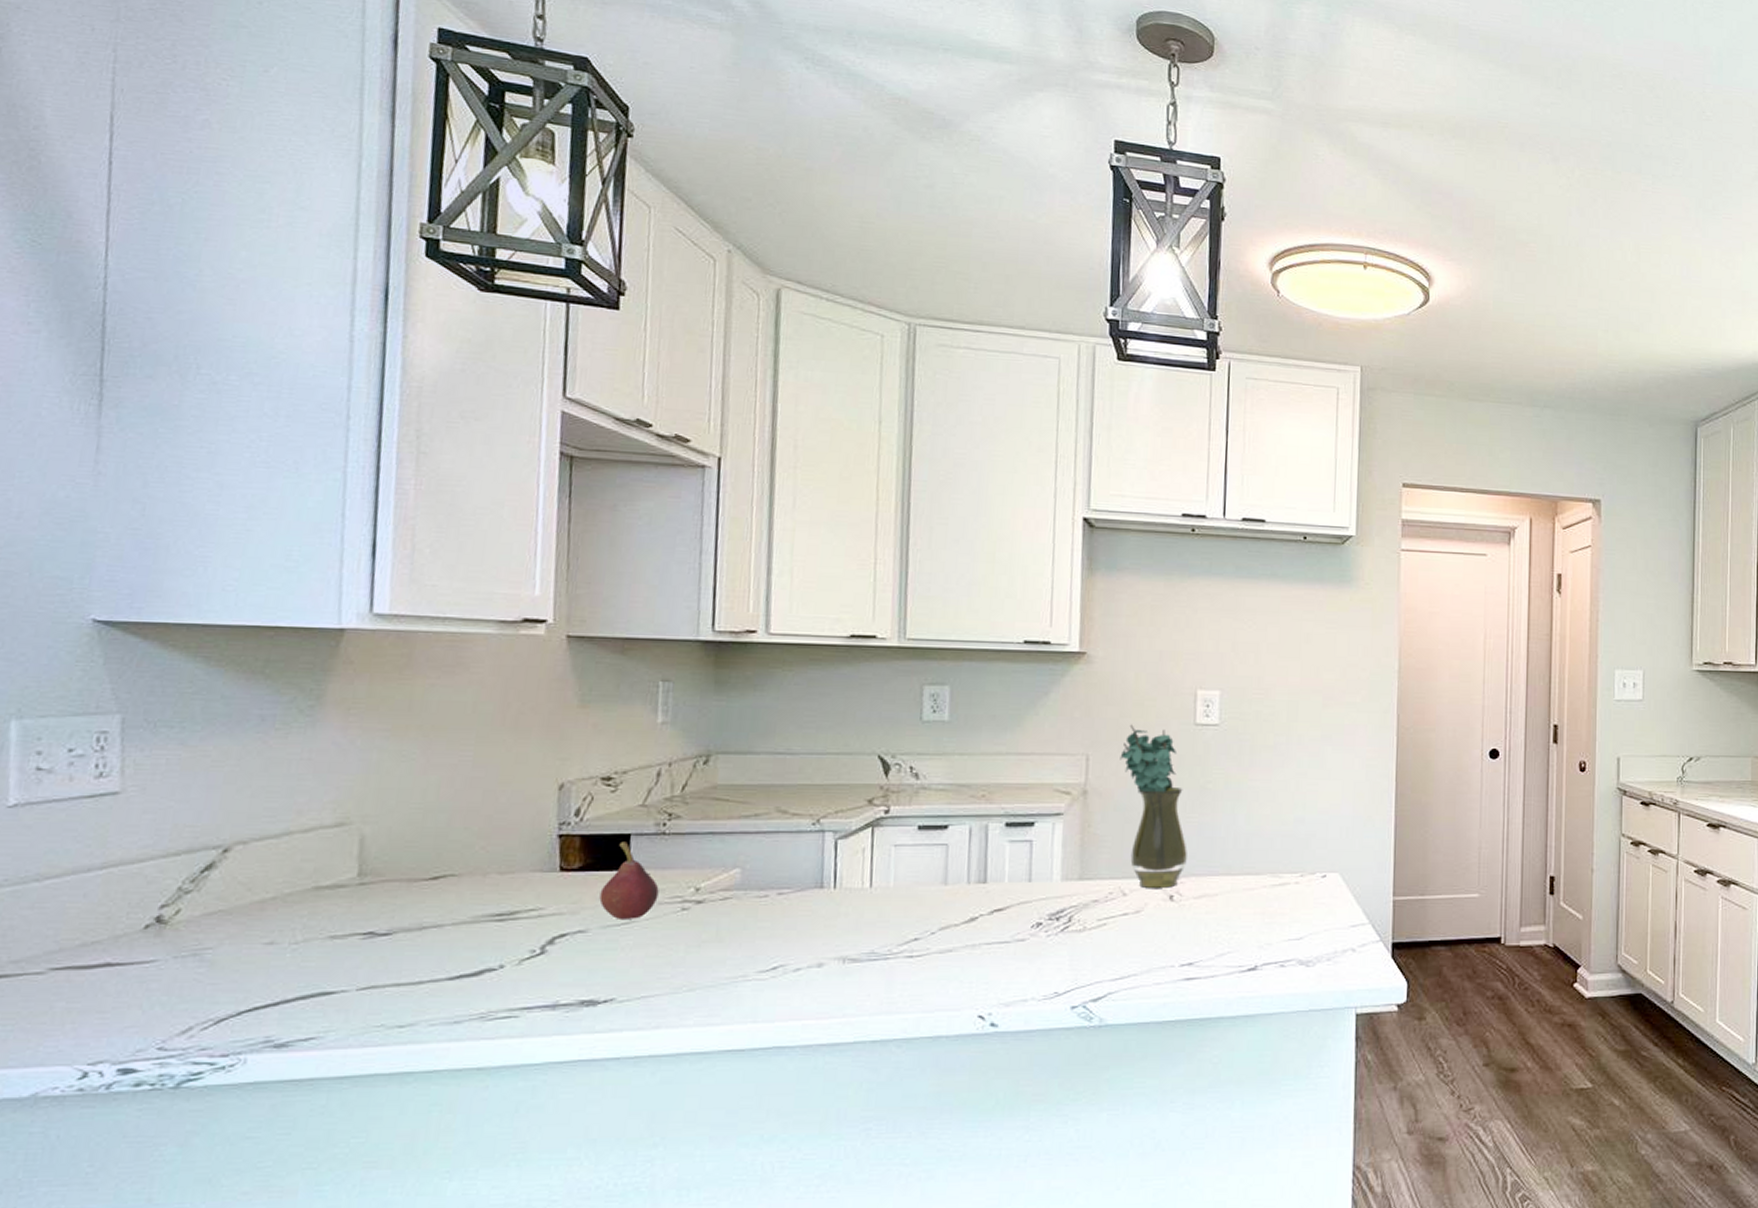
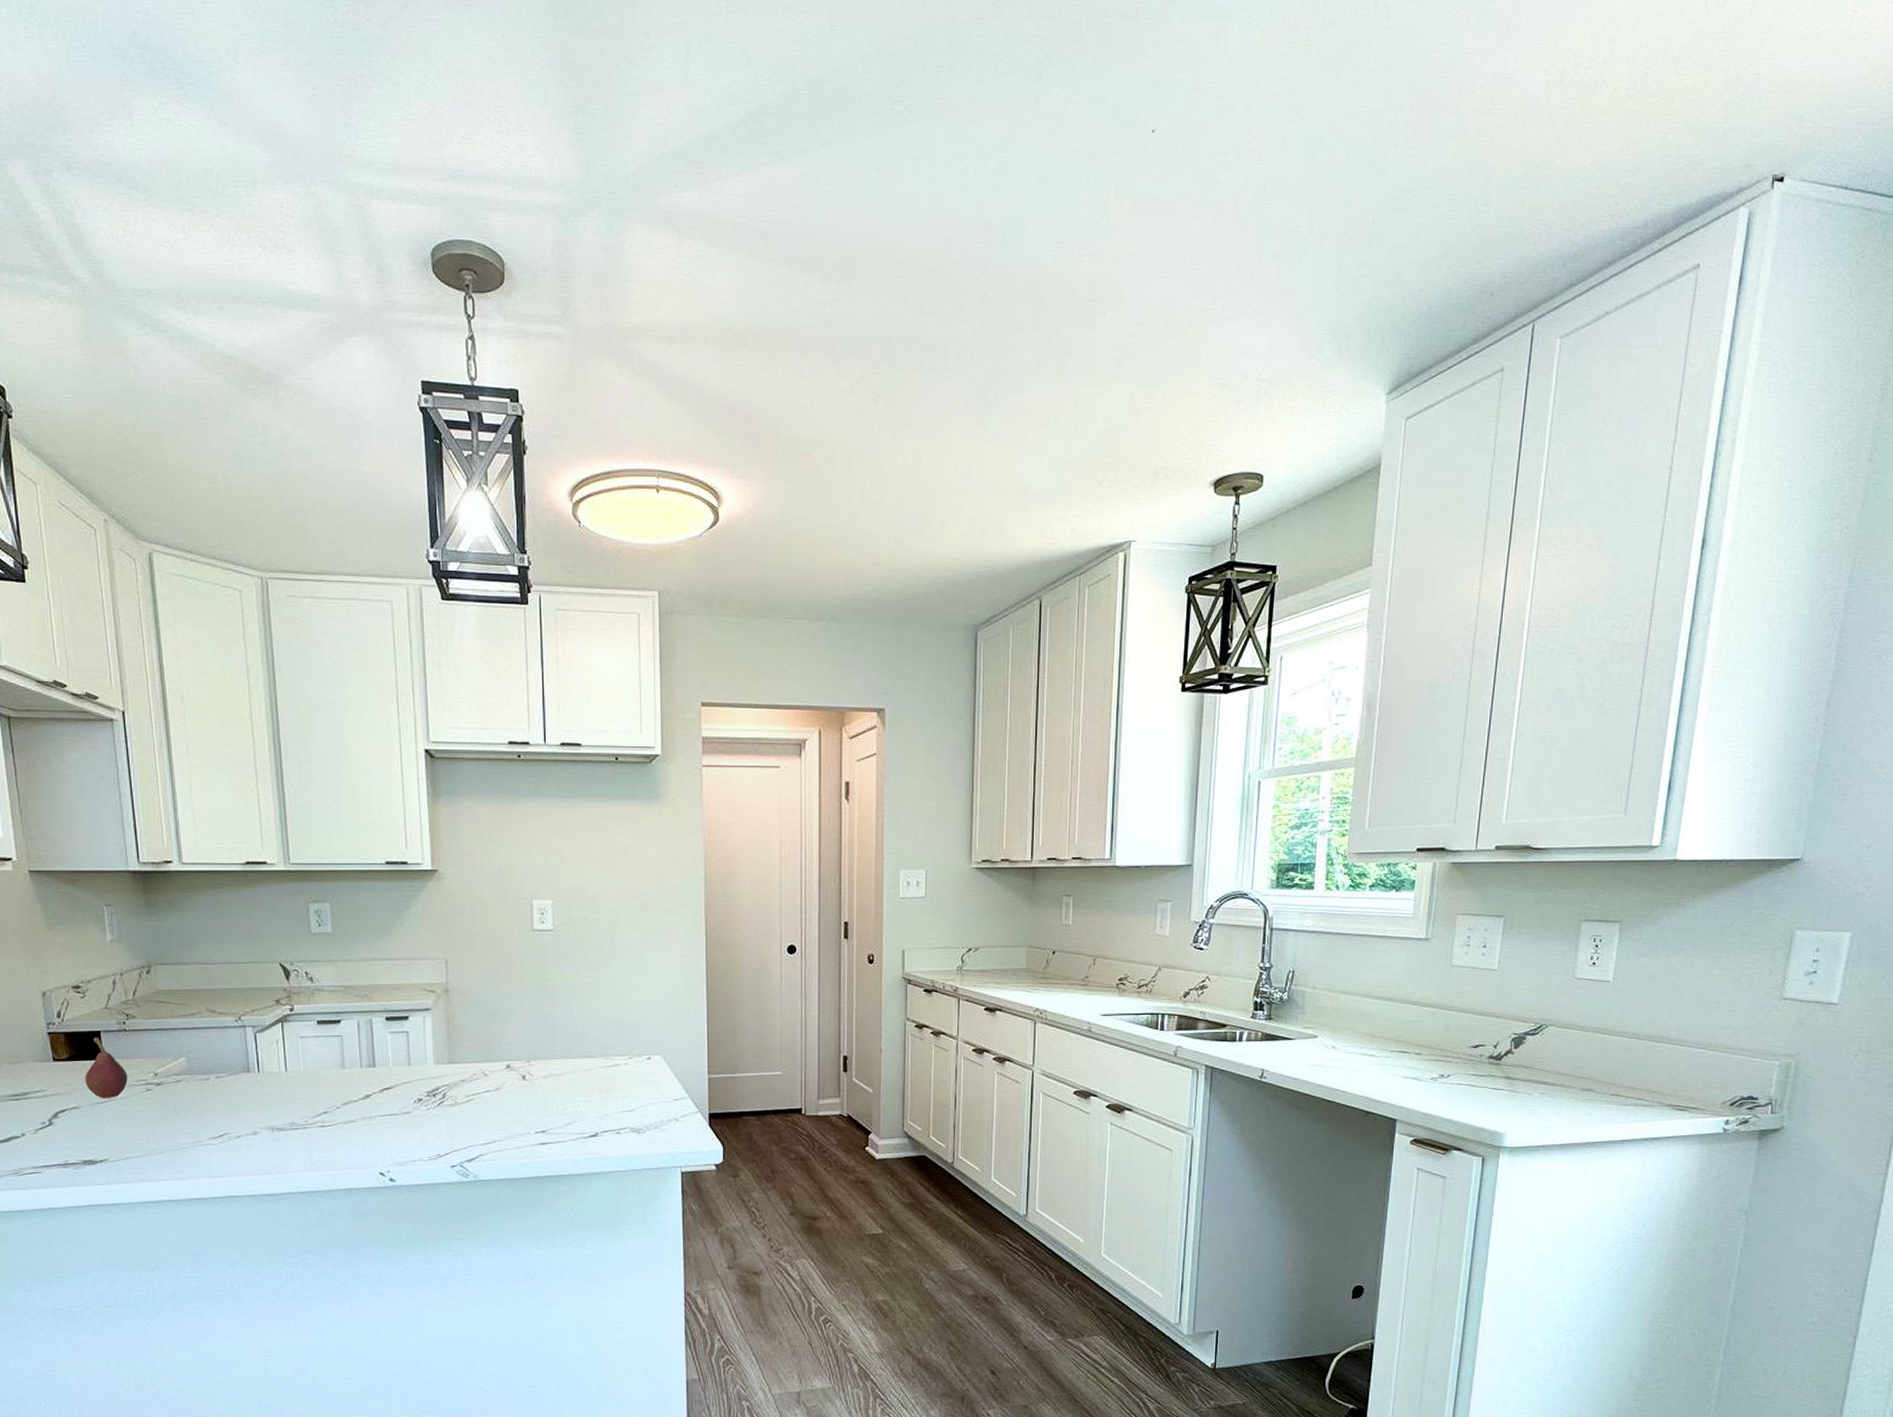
vase: present [1120,724,1187,888] -> none [473,931,534,1069]

